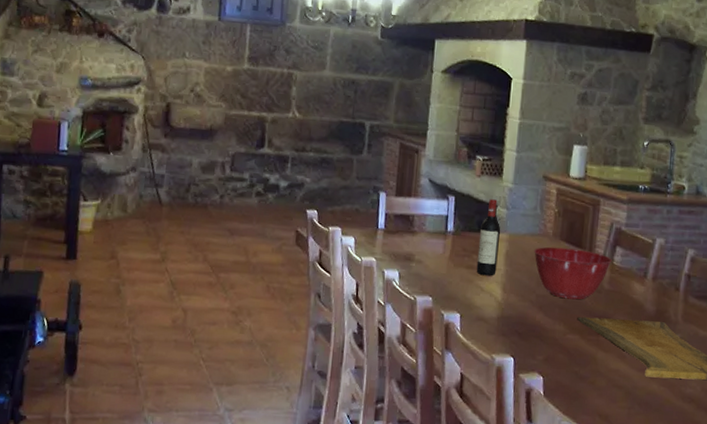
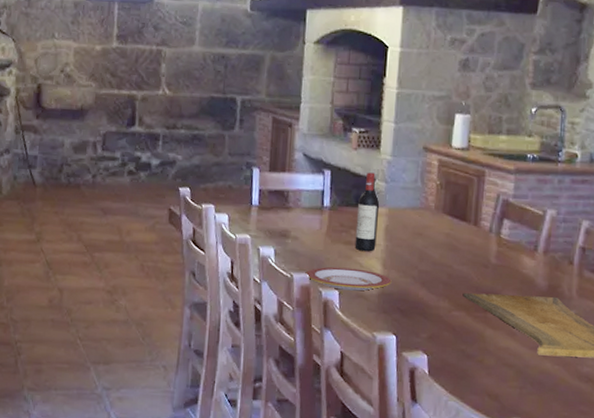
plate: none [428,290,511,314] -> present [305,266,392,291]
mixing bowl: present [534,246,612,300] -> none [415,220,499,276]

